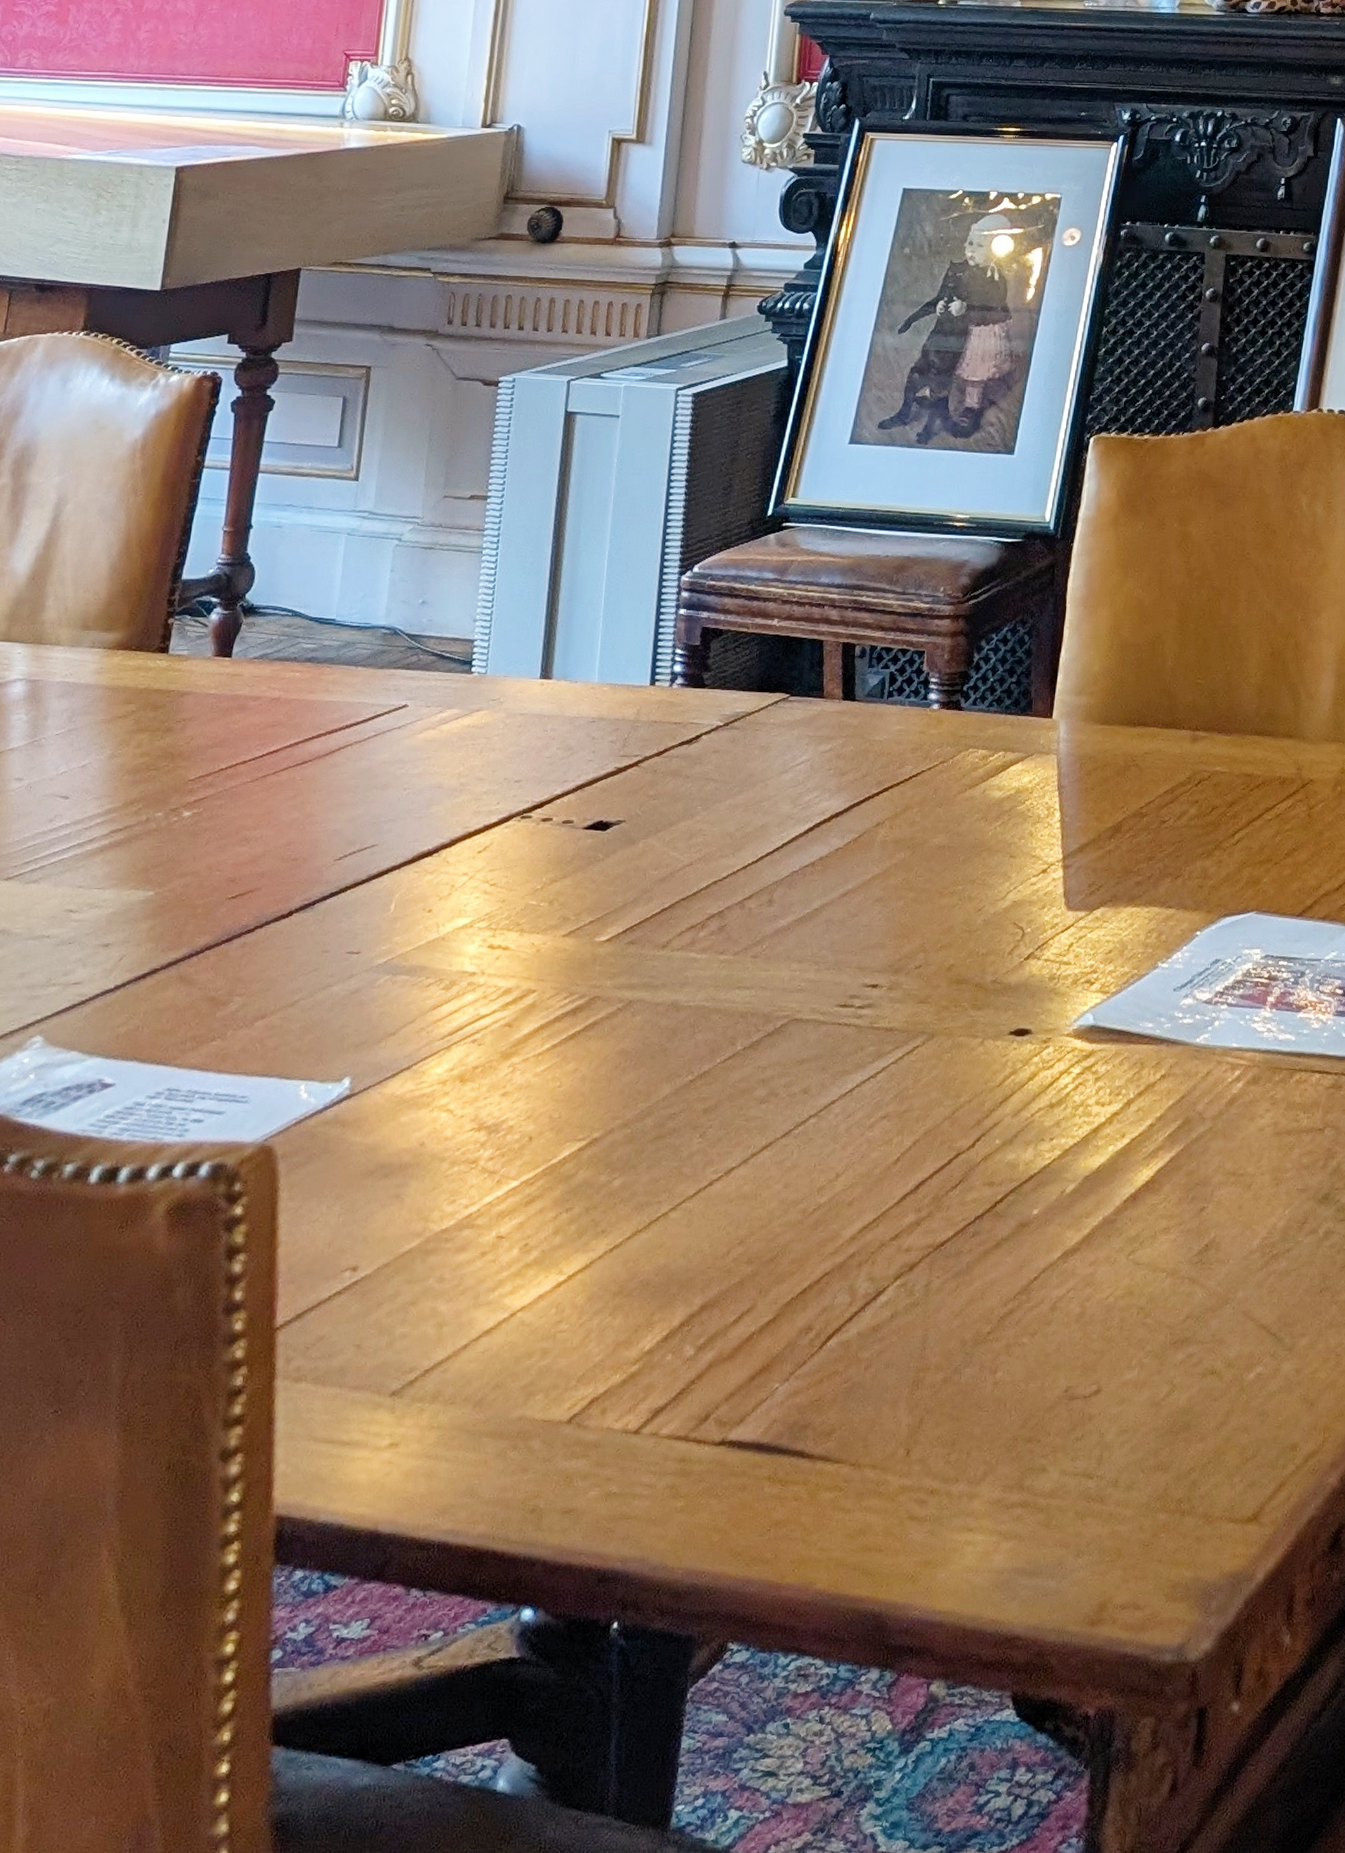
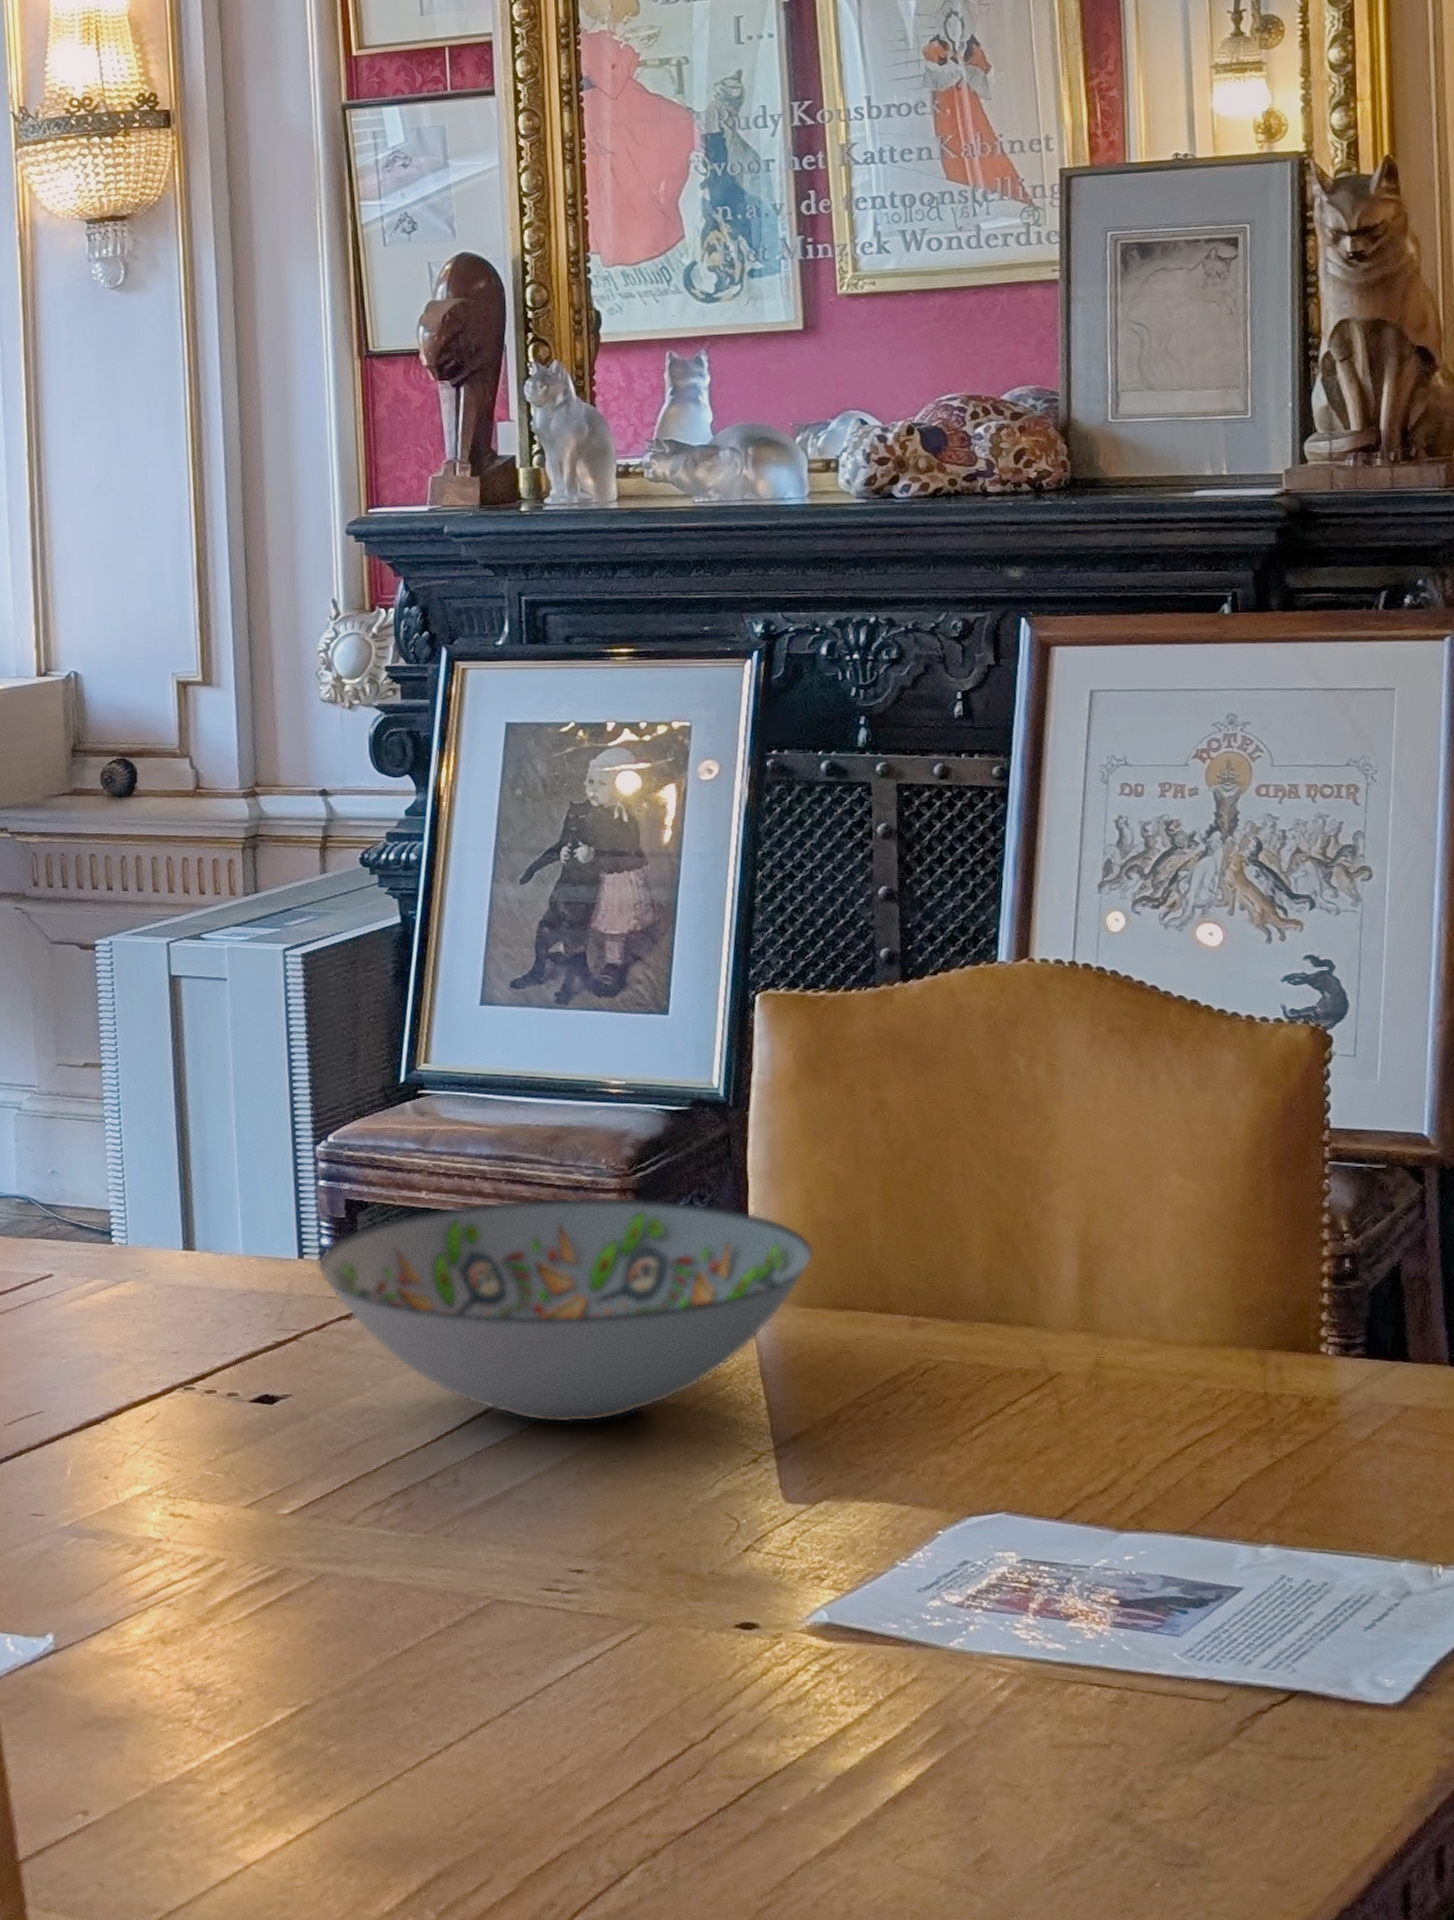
decorative bowl: none [666,622,1116,841] -> present [317,1196,814,1423]

